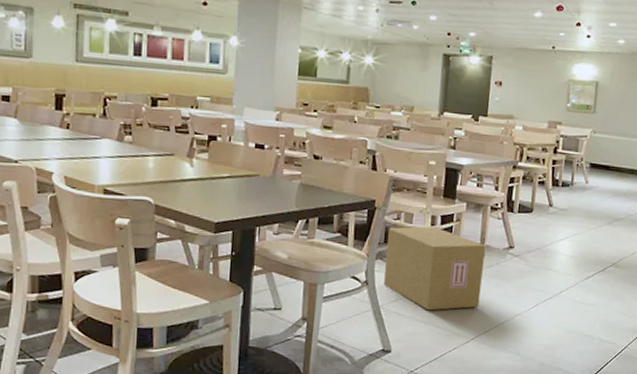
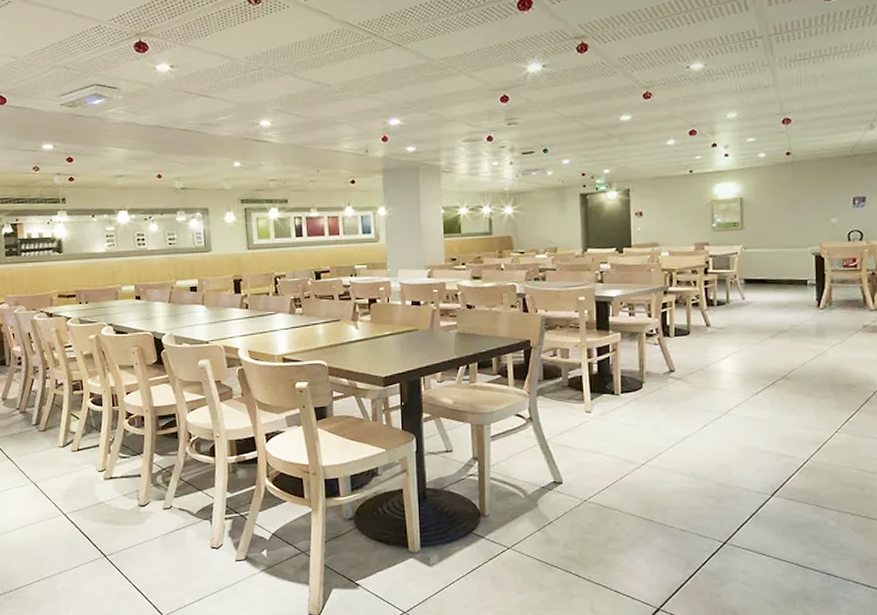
cardboard box: present [384,226,486,311] -> none [546,359,646,440]

